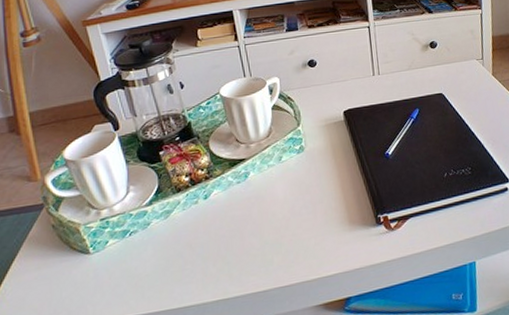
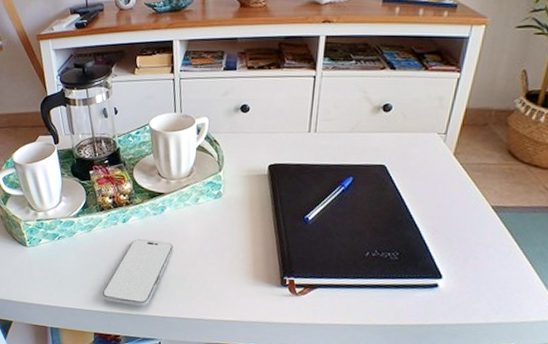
smartphone: none [191,208,263,292] -> present [103,239,173,307]

